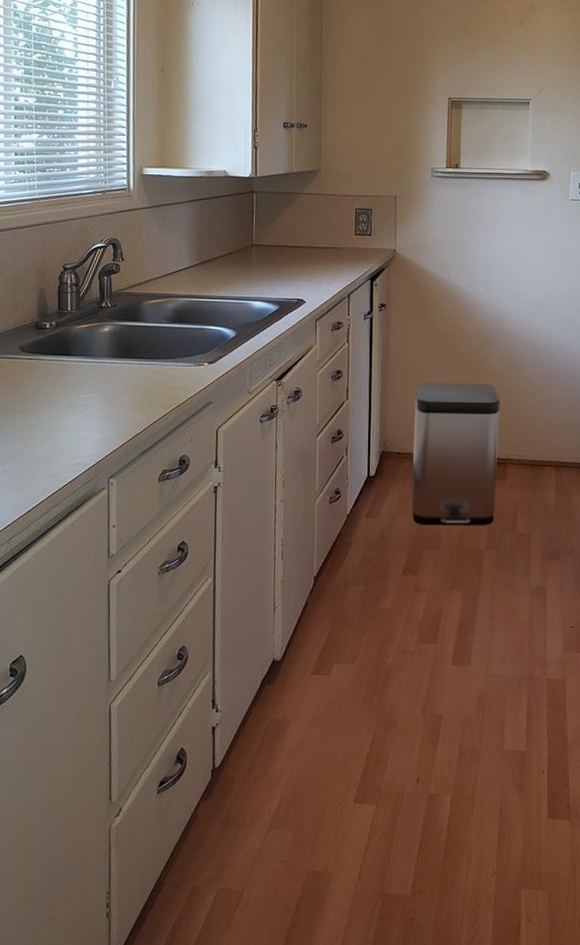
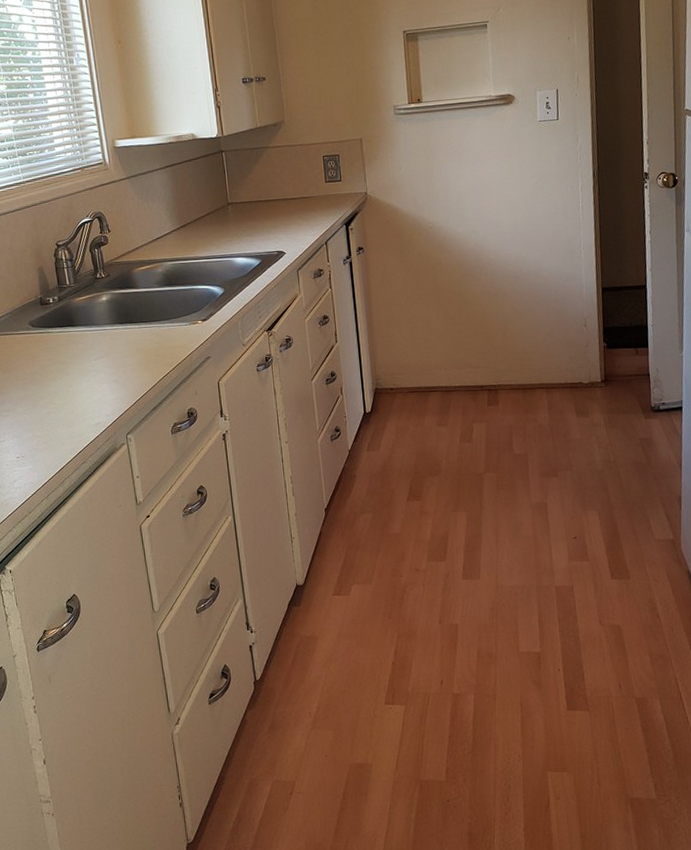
pedal bin: present [412,382,500,525] -> none [400,315,491,454]

